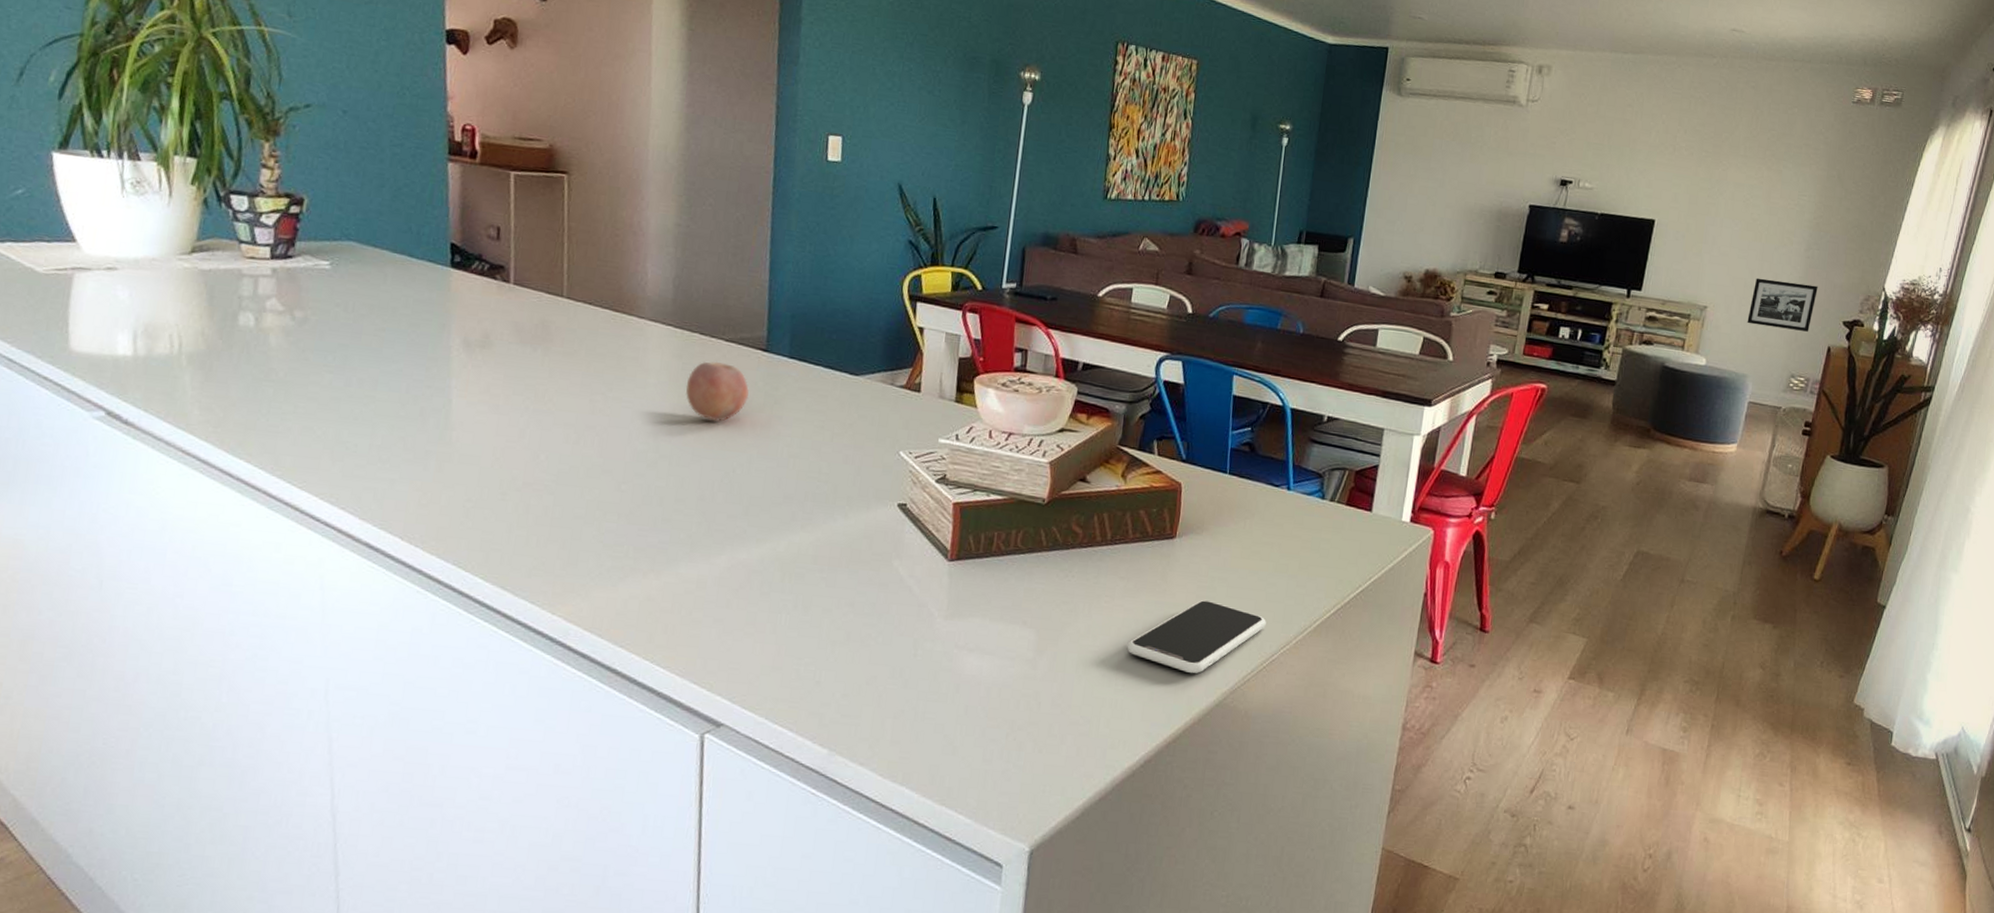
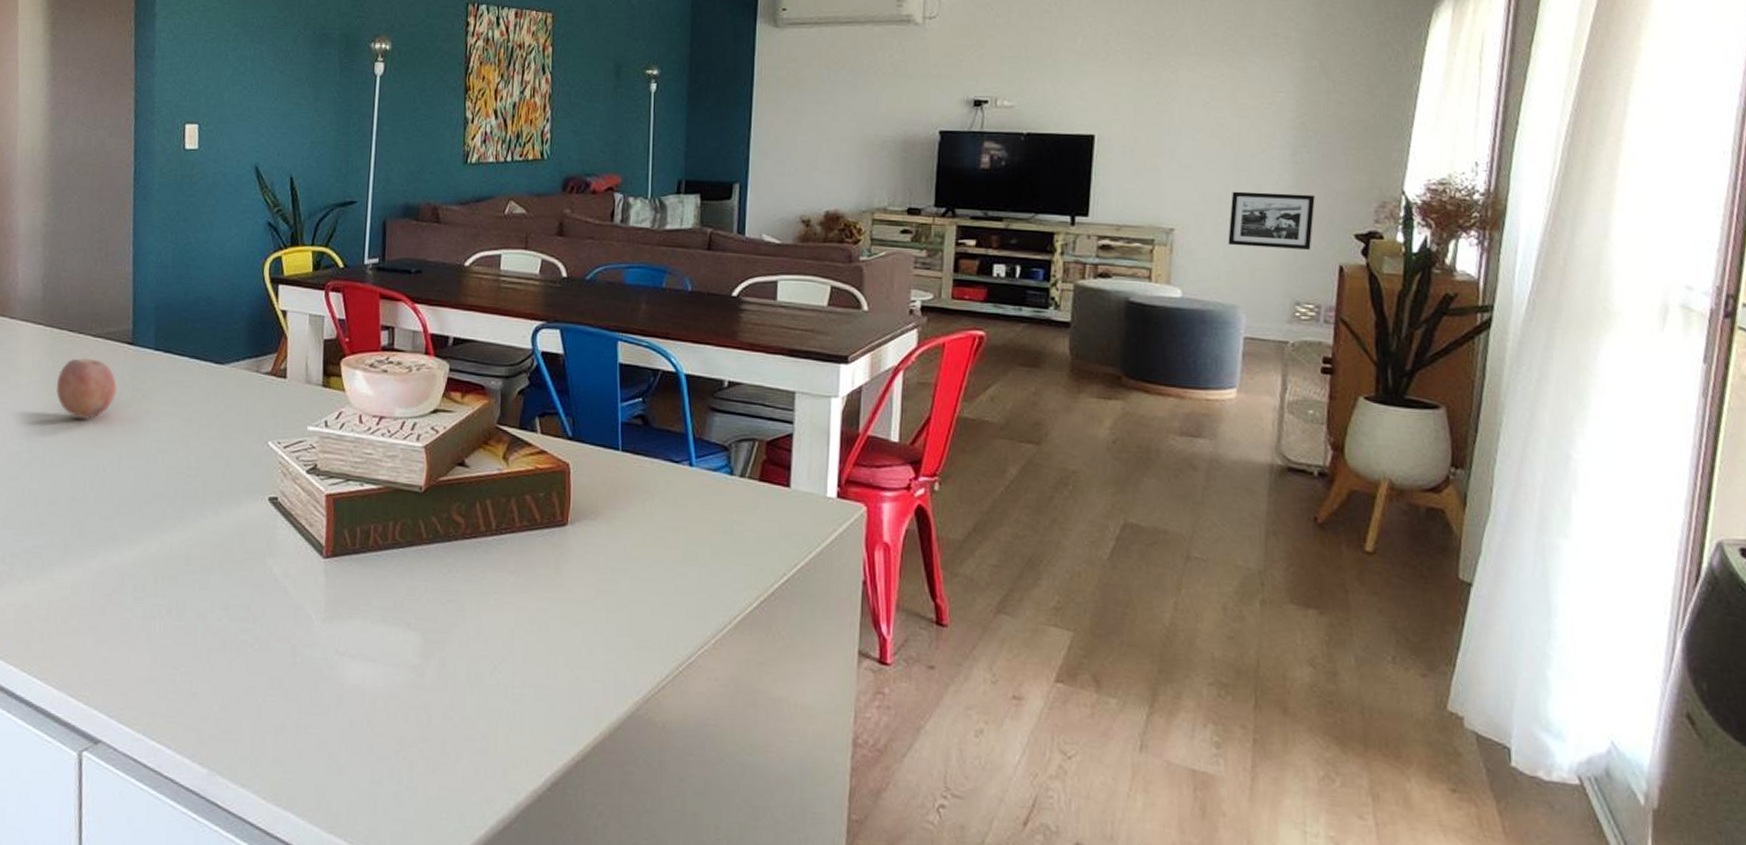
smartphone: present [1127,600,1266,674] -> none [522,595,678,681]

